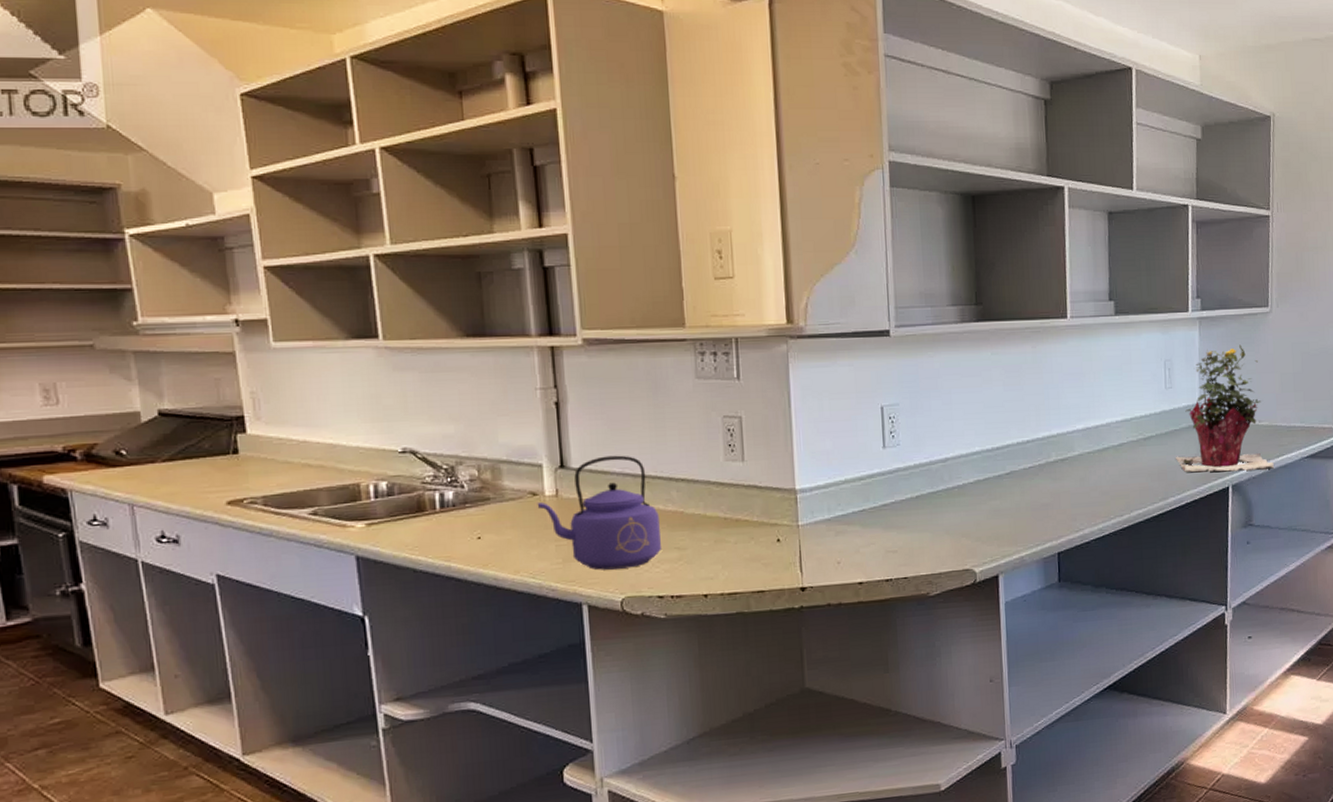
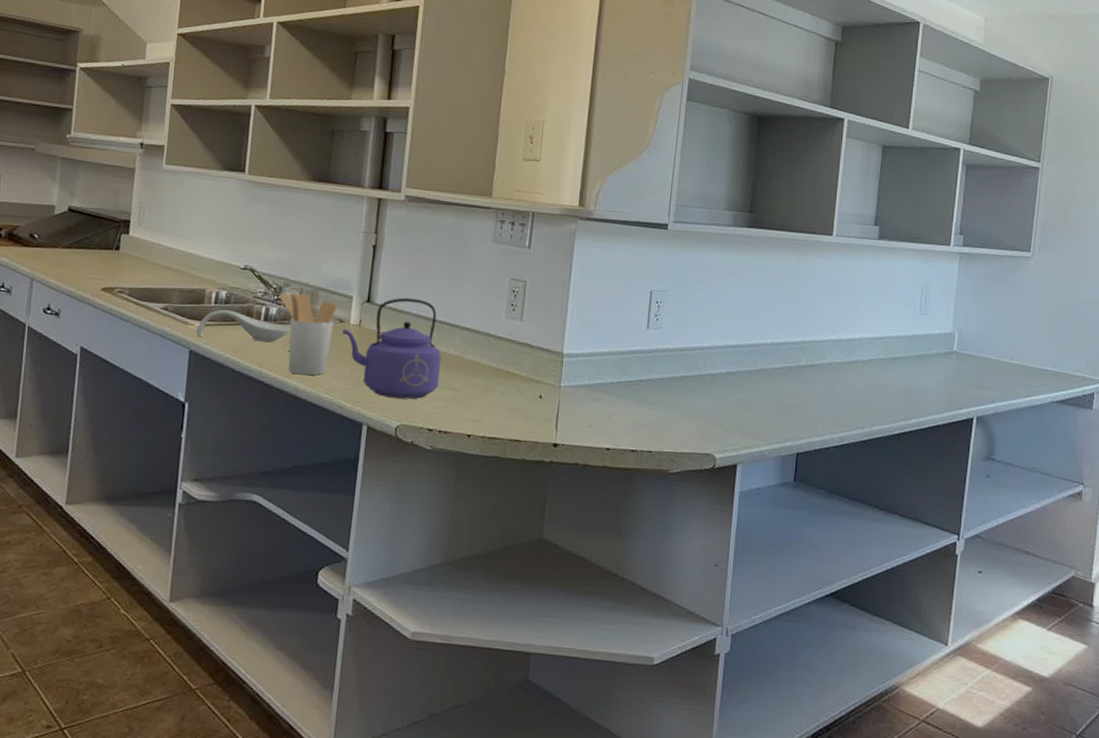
spoon rest: none [359,502,474,538] -> present [196,309,290,342]
utensil holder: none [453,469,528,563] -> present [279,293,337,376]
potted plant: present [1176,345,1275,473] -> none [923,283,1023,409]

